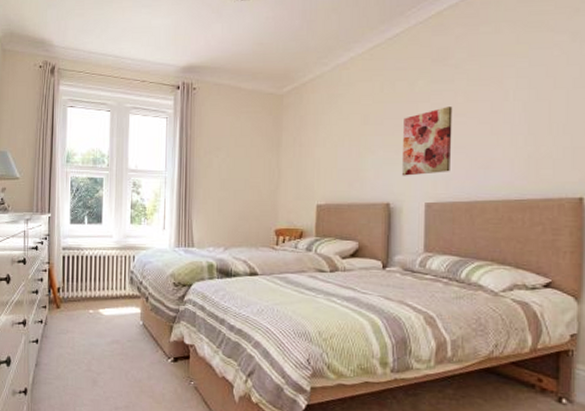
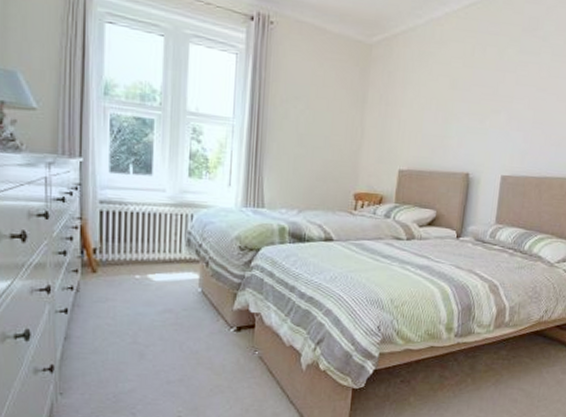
wall art: present [401,107,453,176] -> none [483,80,536,147]

